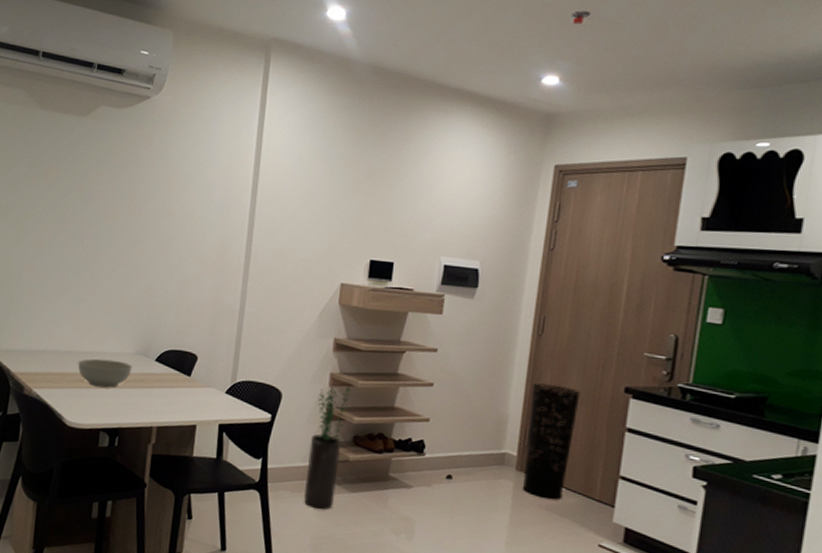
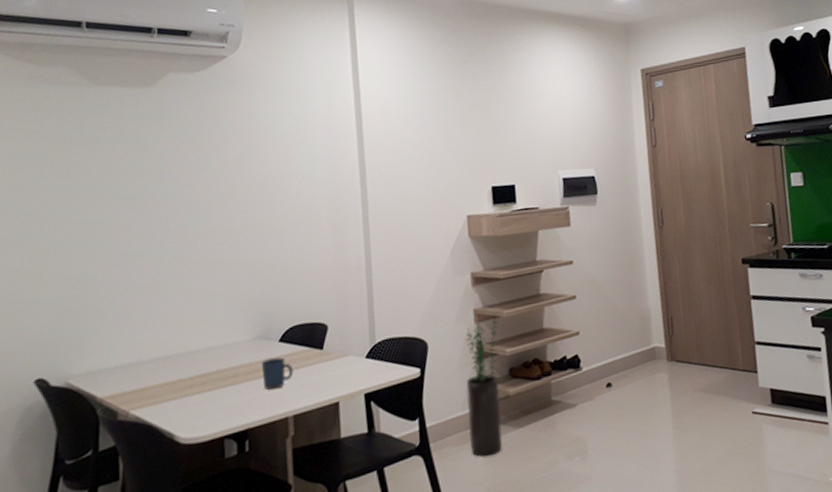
bowl: present [78,358,132,388] -> none [184,351,253,389]
mug: none [137,373,163,400] -> present [261,357,294,390]
umbrella stand: present [523,383,581,500] -> none [665,270,713,382]

